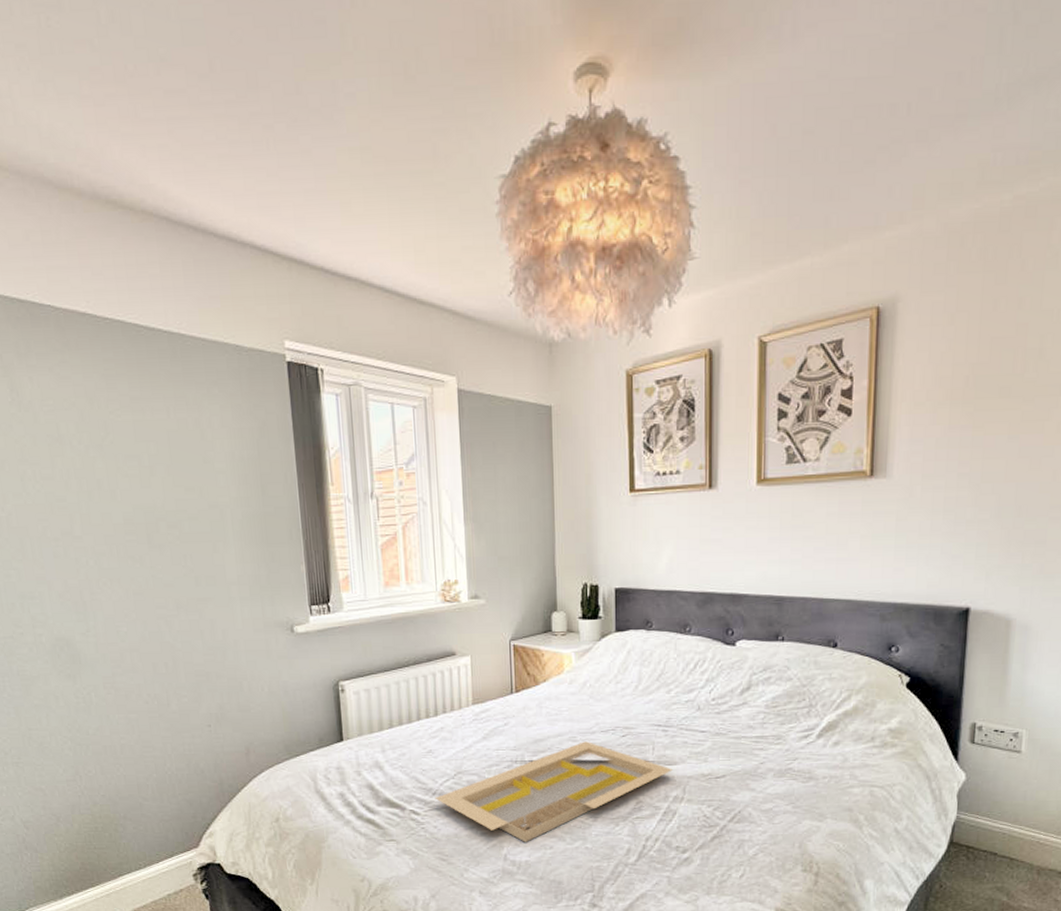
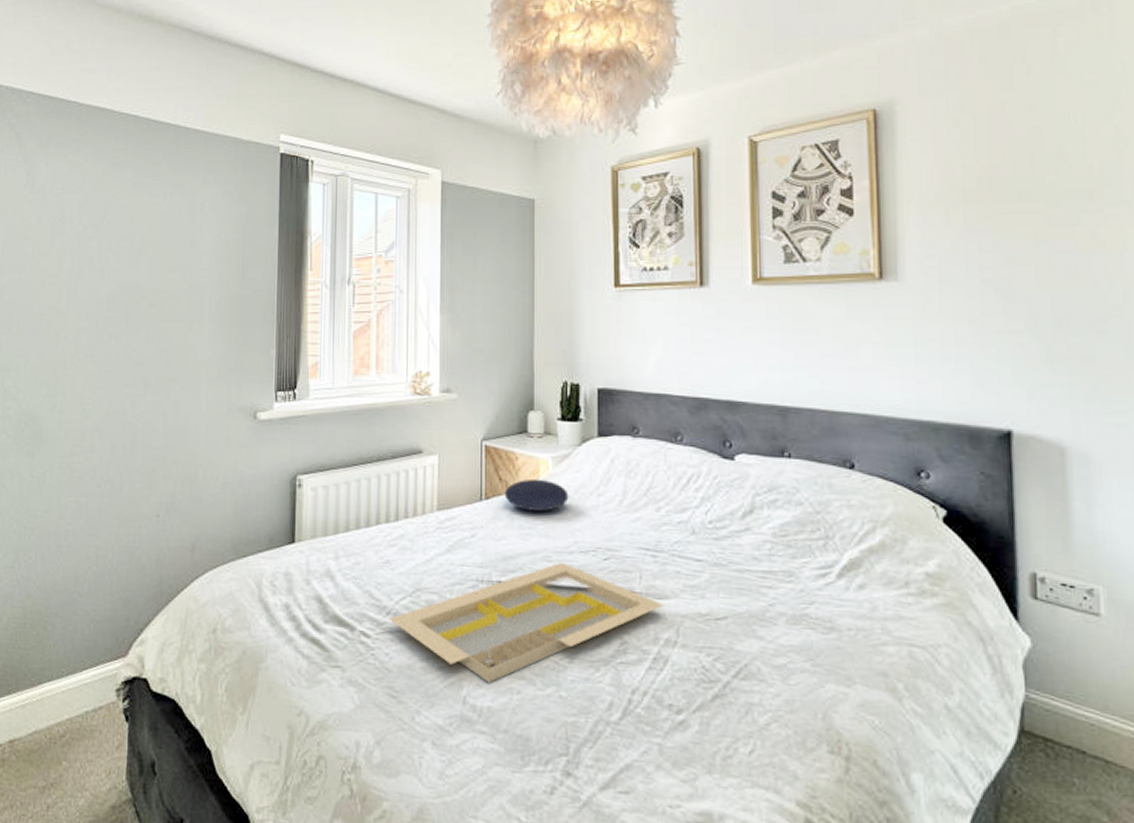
cushion: none [532,671,591,699] -> present [504,478,569,511]

